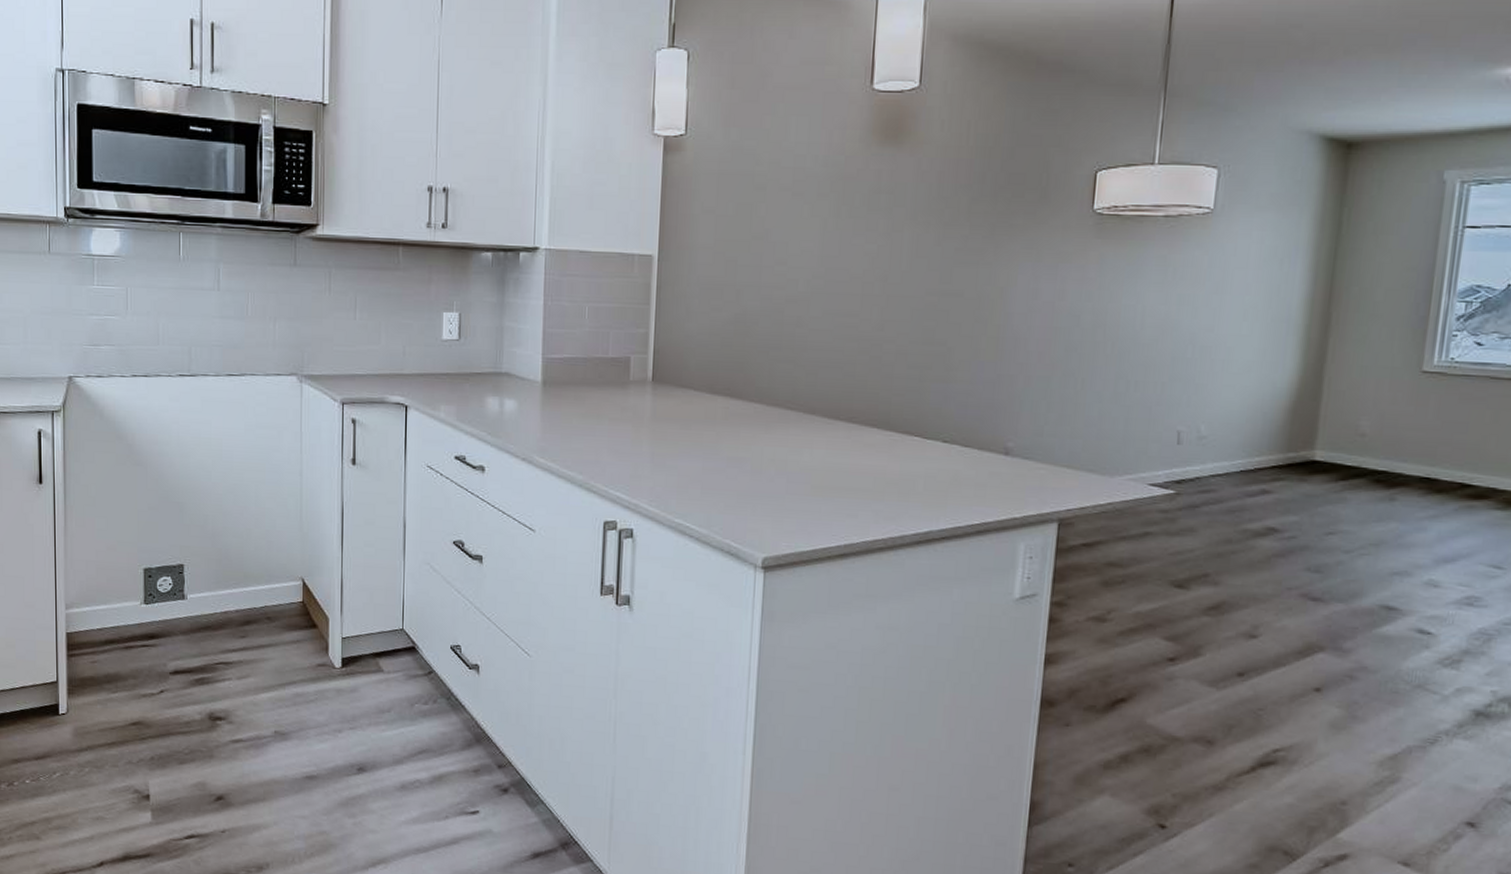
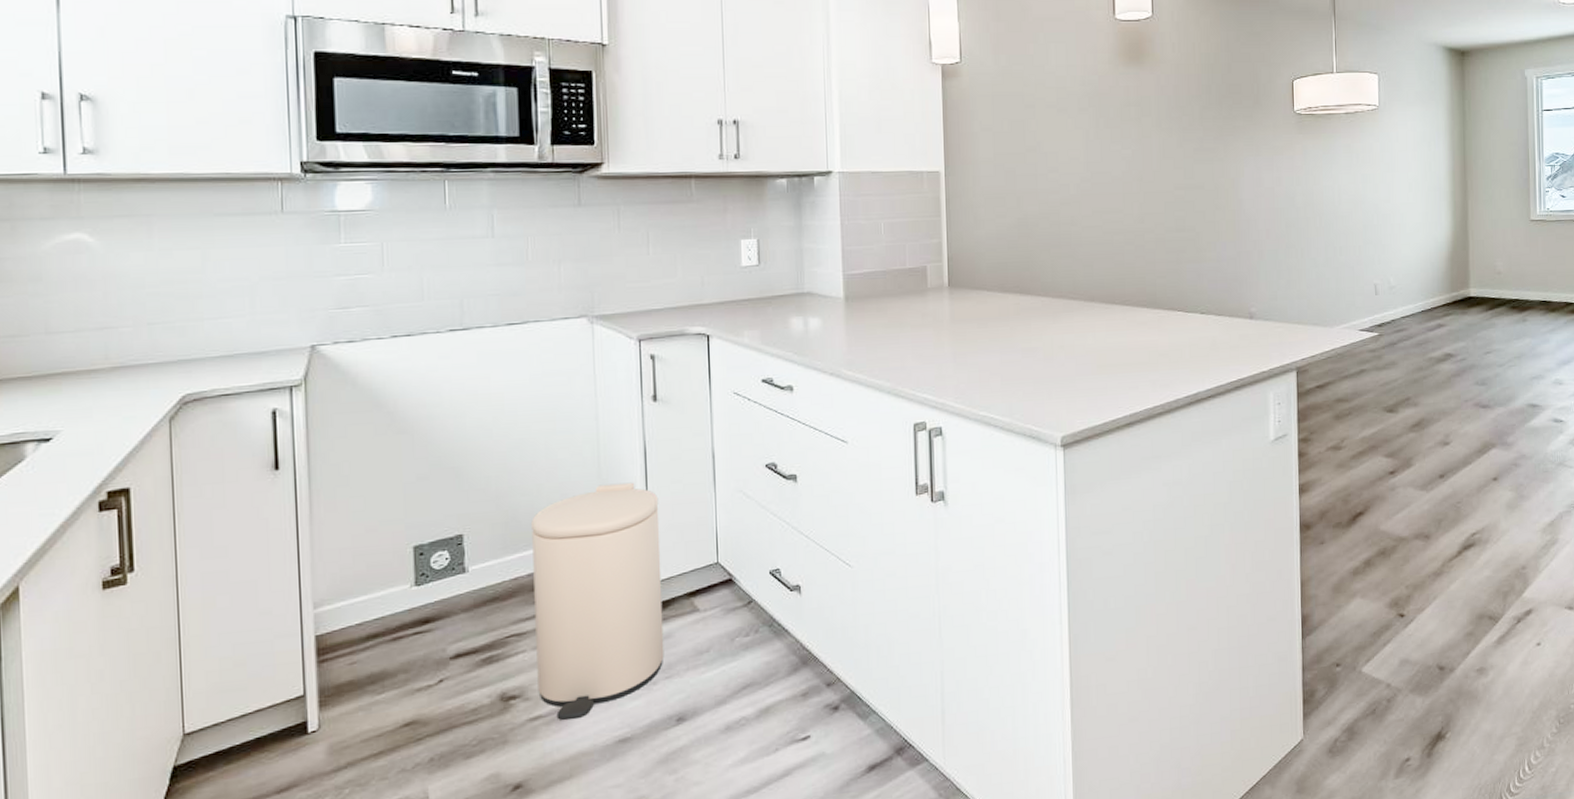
pedal bin: none [240,537,352,750] -> present [531,482,665,721]

